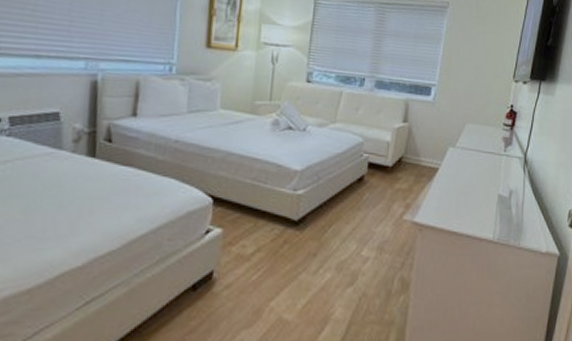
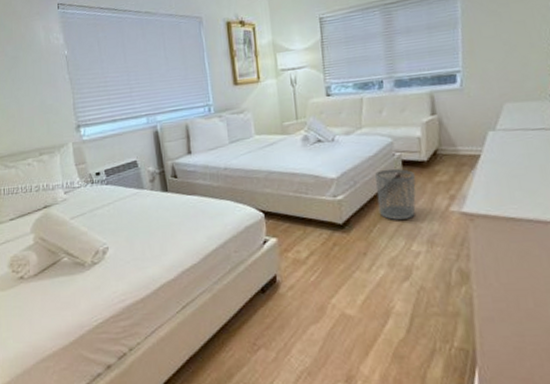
waste bin: none [337,169,379,223] -> present [375,168,416,220]

